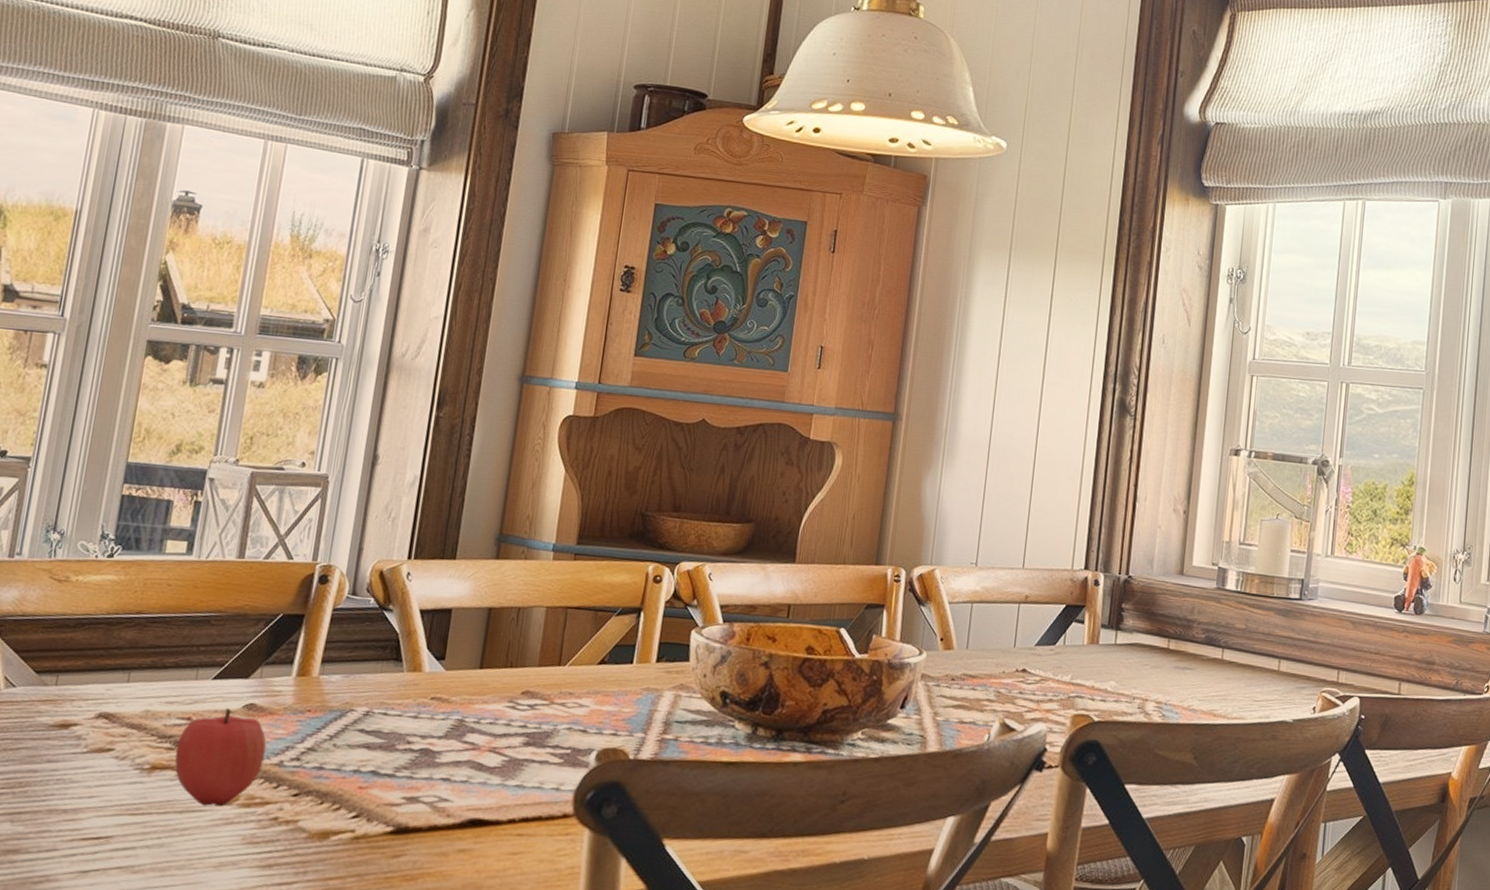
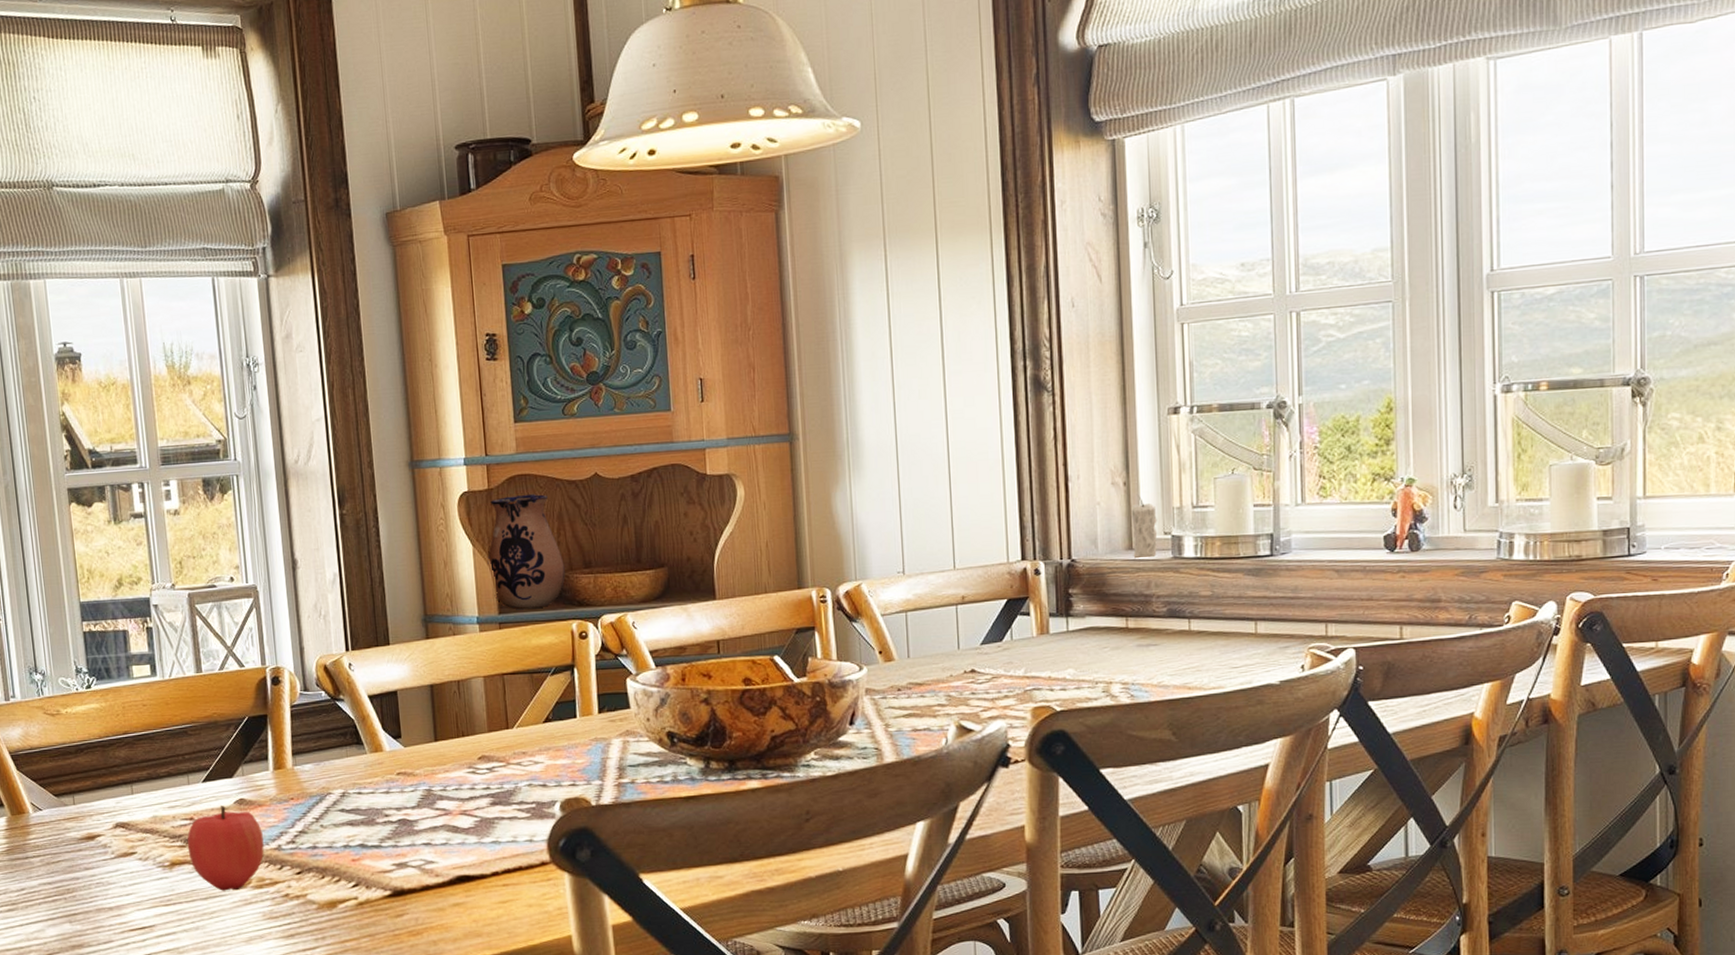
ceramic pitcher: none [576,427,654,545] -> present [487,493,565,610]
candle: none [1183,526,1208,586] -> present [1131,496,1158,559]

